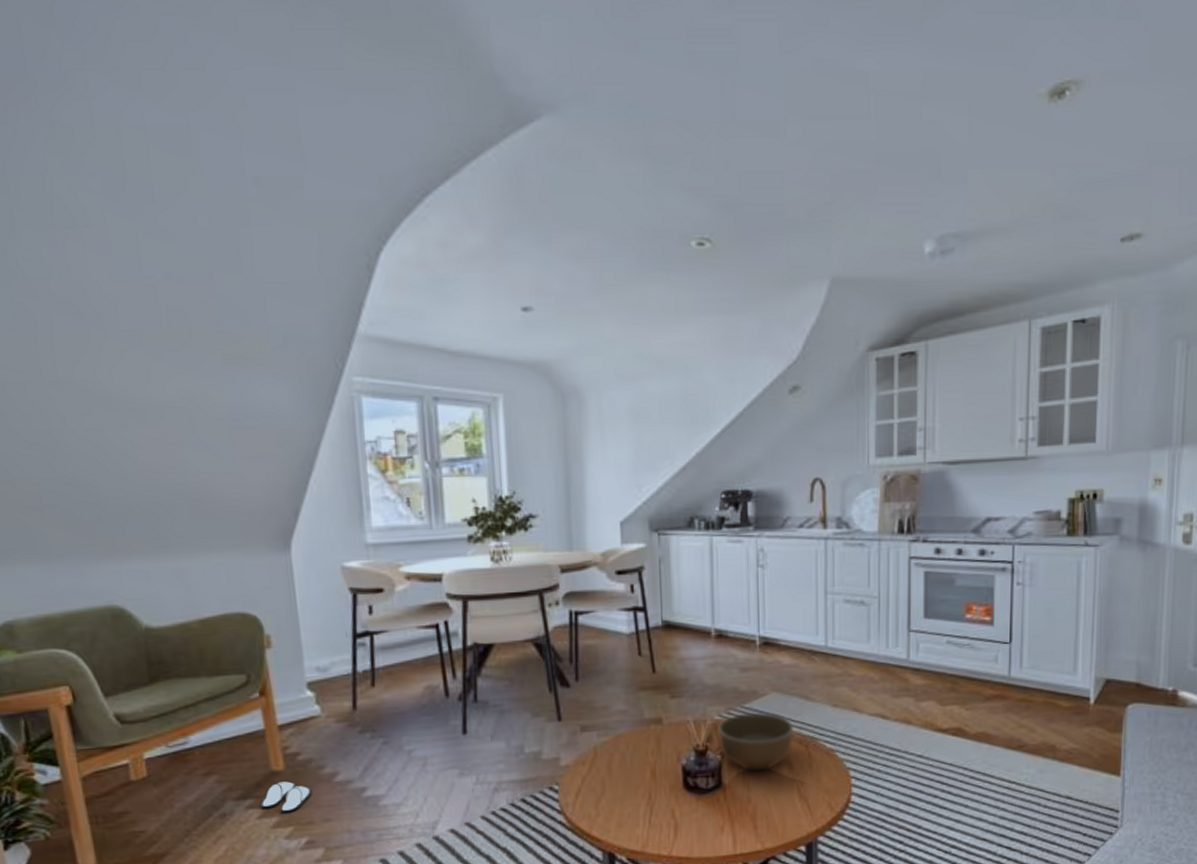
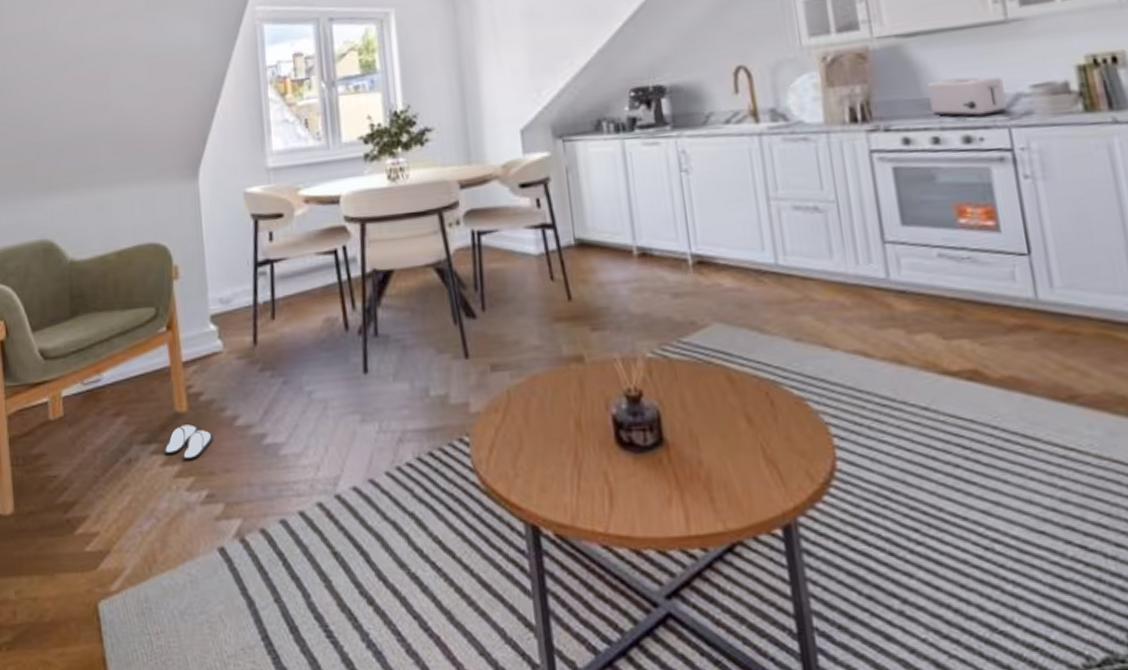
bowl: present [718,712,794,772] -> none [651,348,748,425]
toaster: none [960,501,1015,535] -> present [927,76,1007,118]

